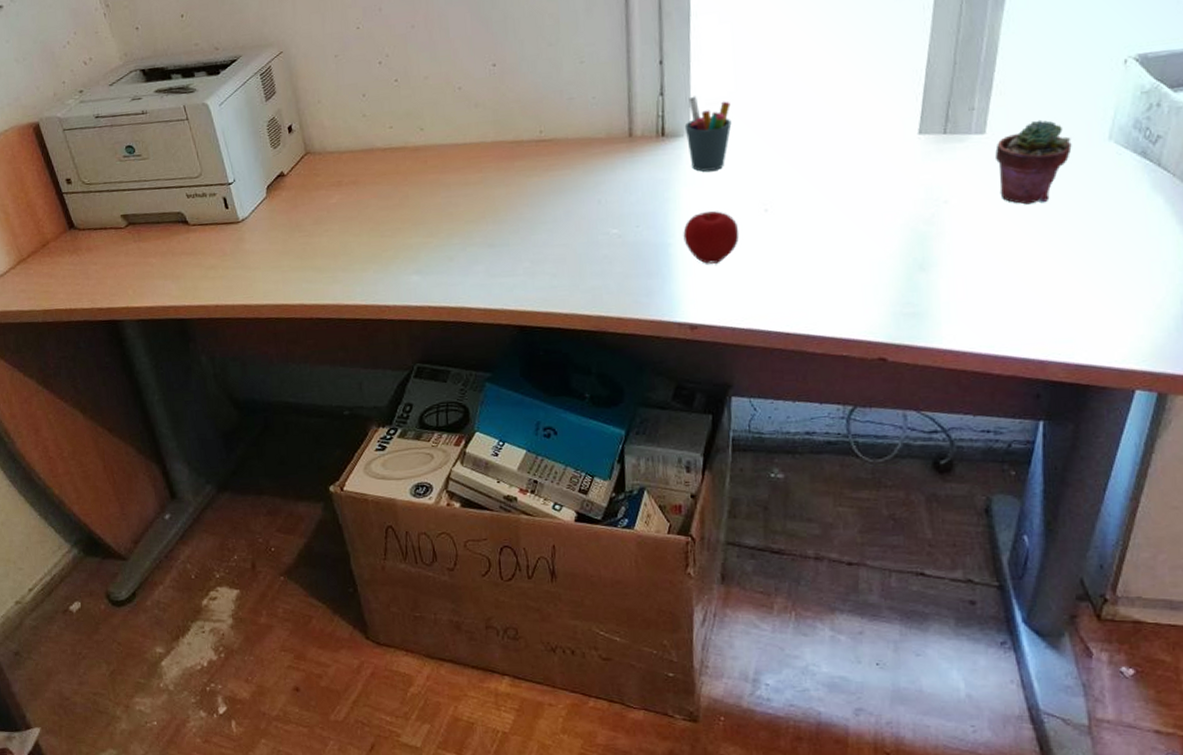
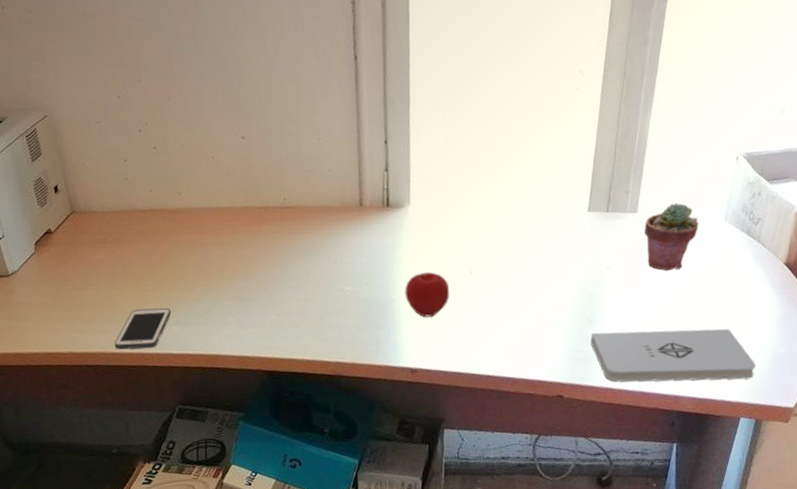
cell phone: none [348,255,410,302] -> present [114,307,171,350]
pen holder: present [684,96,732,172] -> none [405,172,444,238]
notepad: none [922,276,1157,343] -> present [590,328,756,382]

